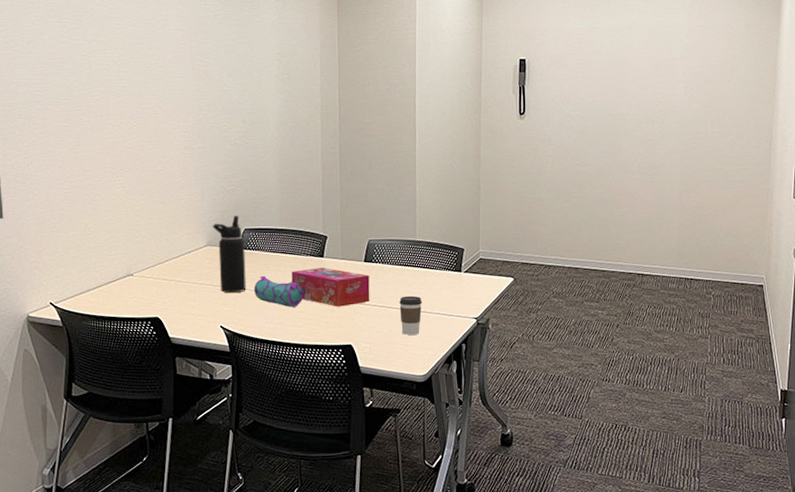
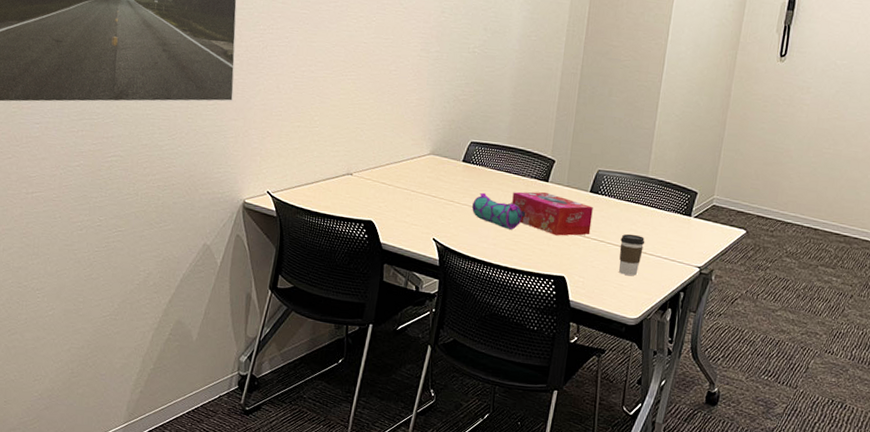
water bottle: present [212,216,246,293] -> none [437,127,469,207]

